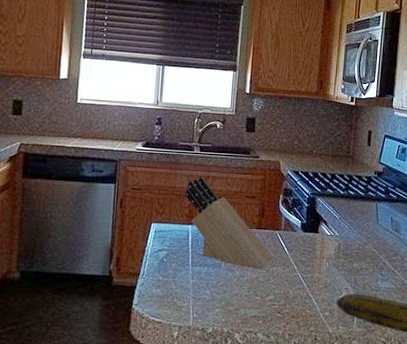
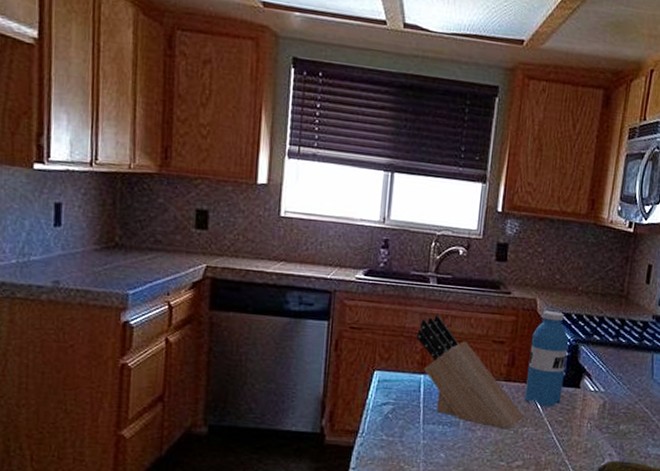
water bottle: none [274,170,308,250] -> present [525,311,569,407]

